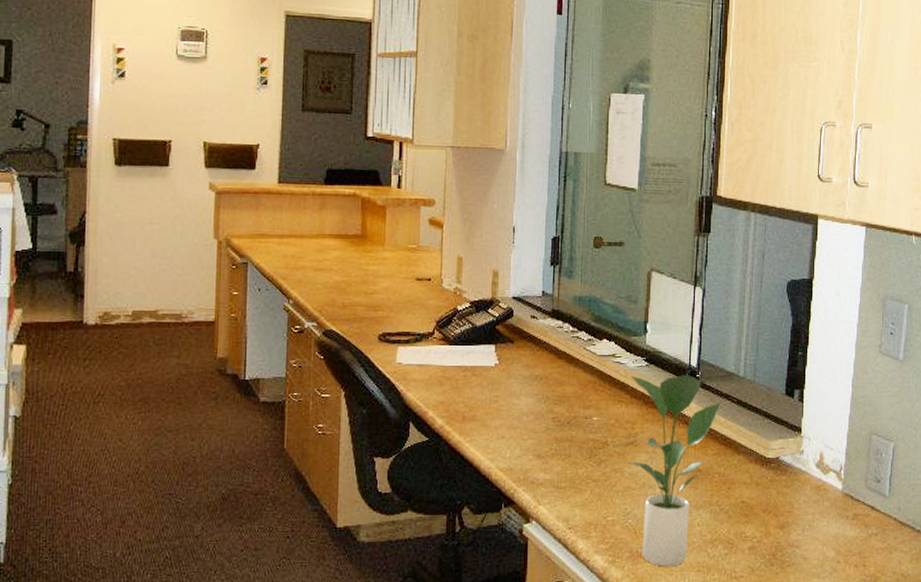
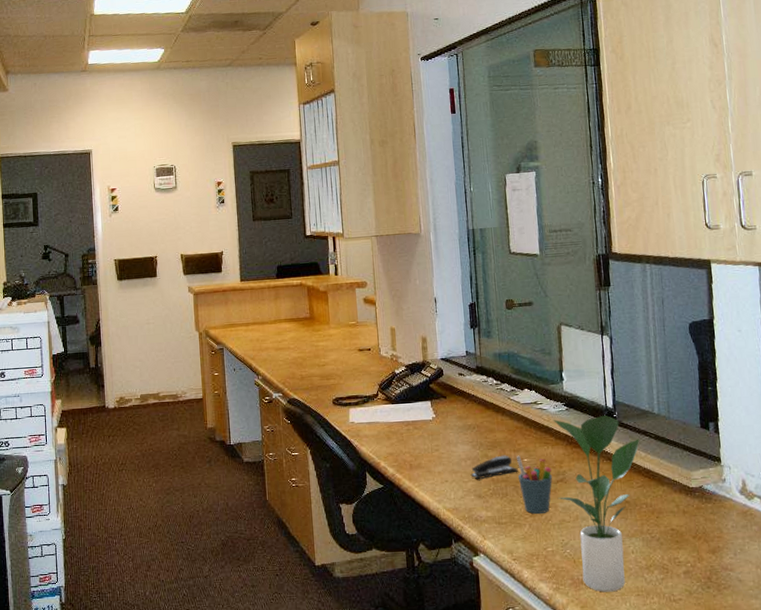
stapler: none [531,411,585,437] -> present [470,455,518,479]
pen holder: none [584,413,623,479] -> present [516,455,553,514]

